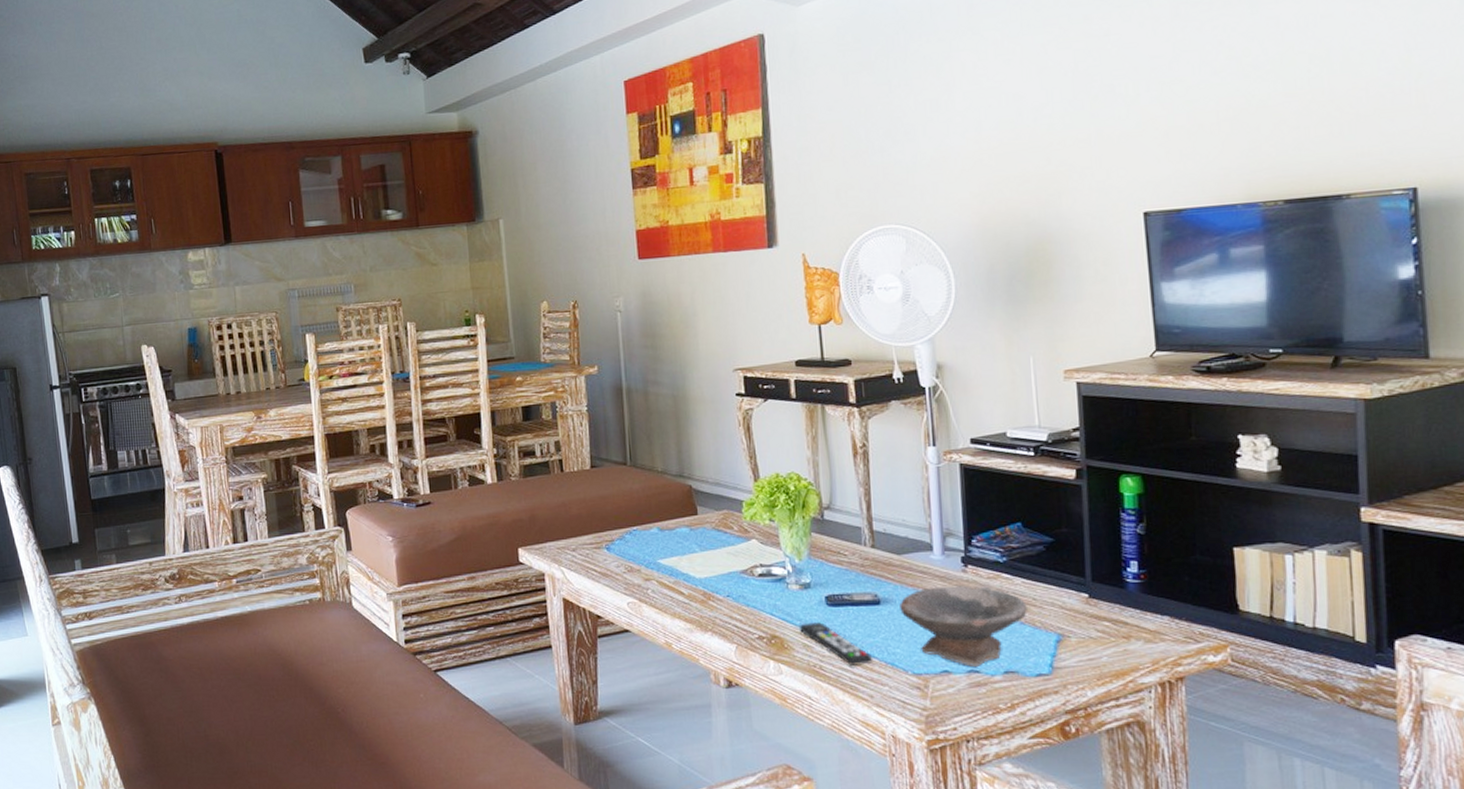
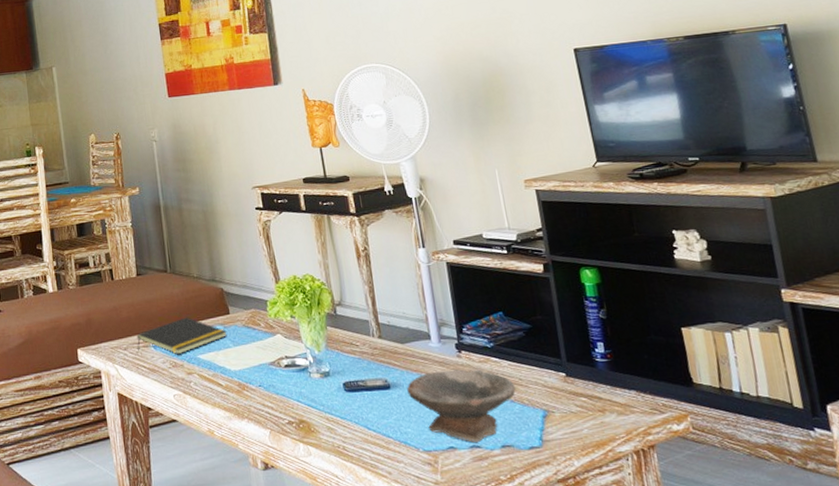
notepad: none [587,516,694,559] -> present [136,317,227,355]
remote control: present [800,622,872,665] -> none [323,407,388,445]

